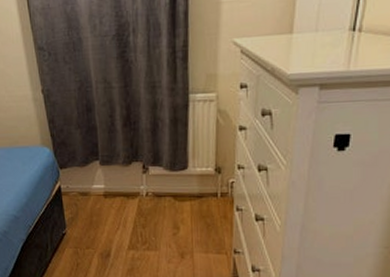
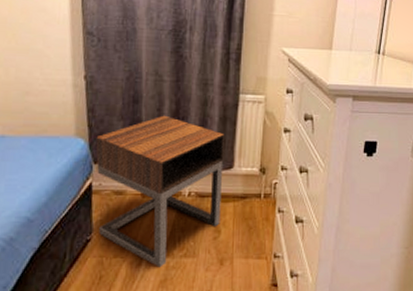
nightstand: none [59,121,179,258] -> present [96,115,224,268]

